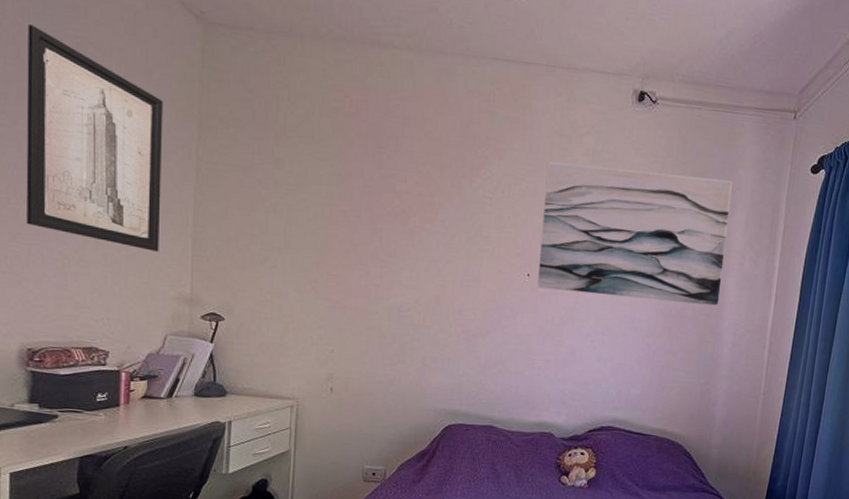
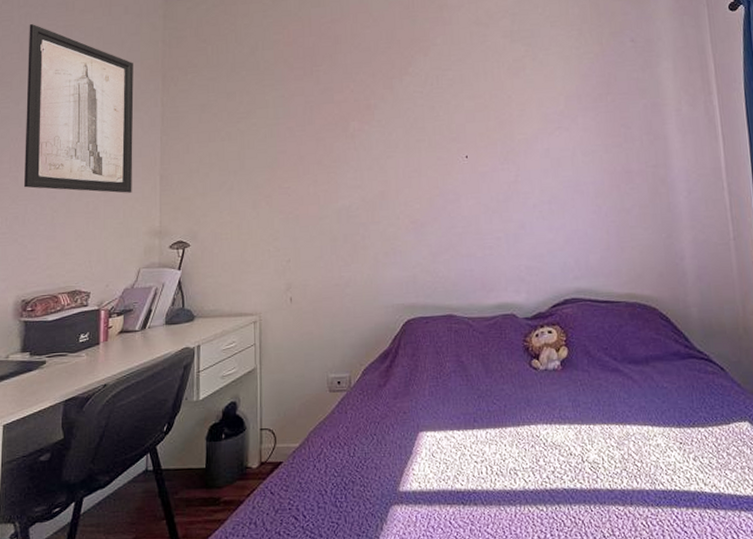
wall art: present [537,162,732,306] -> none [469,34,664,168]

